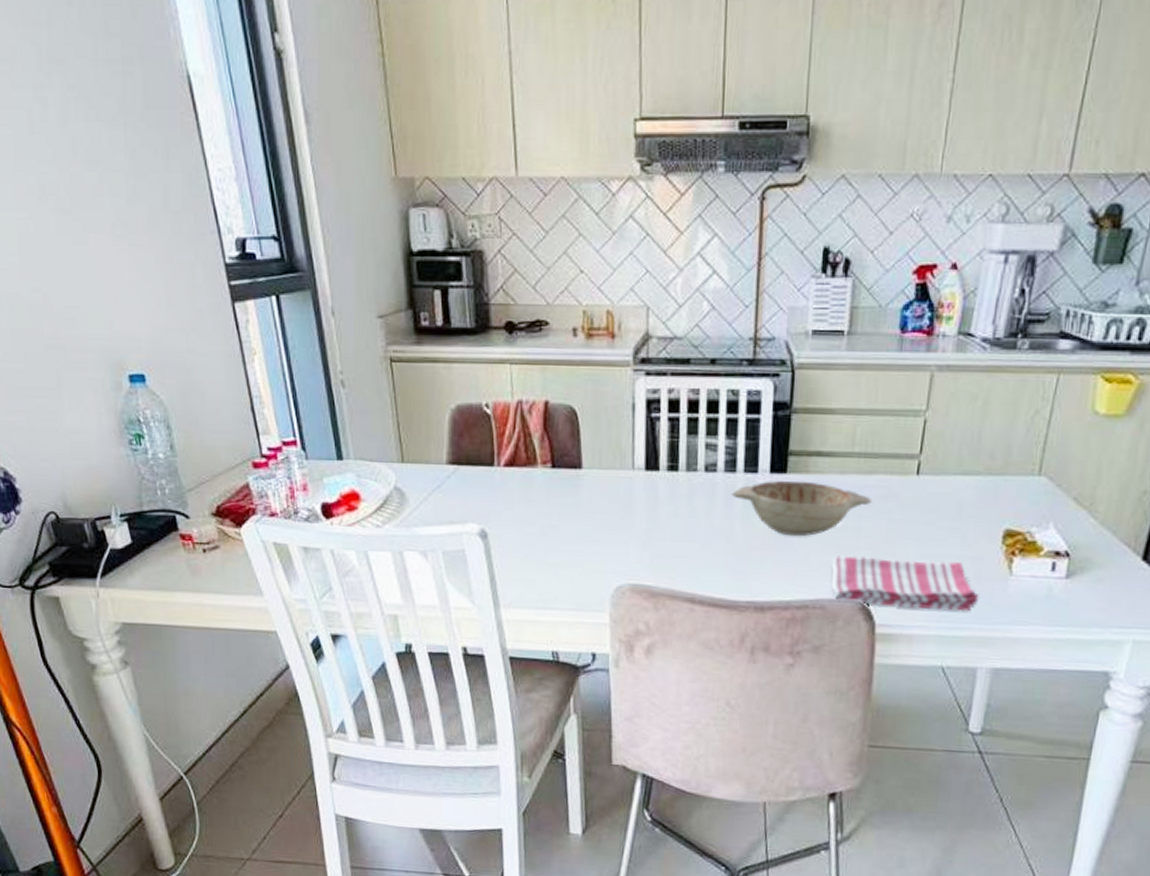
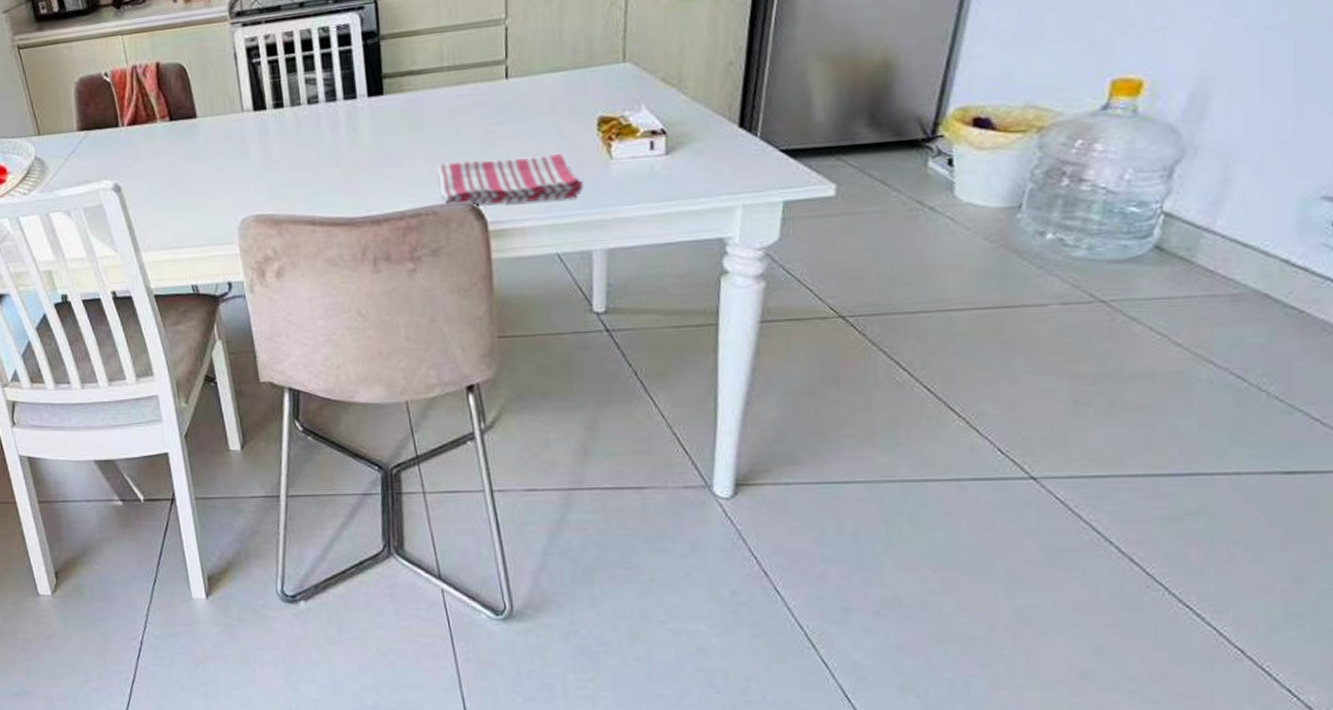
decorative bowl: present [731,480,872,537] -> none [334,99,467,152]

